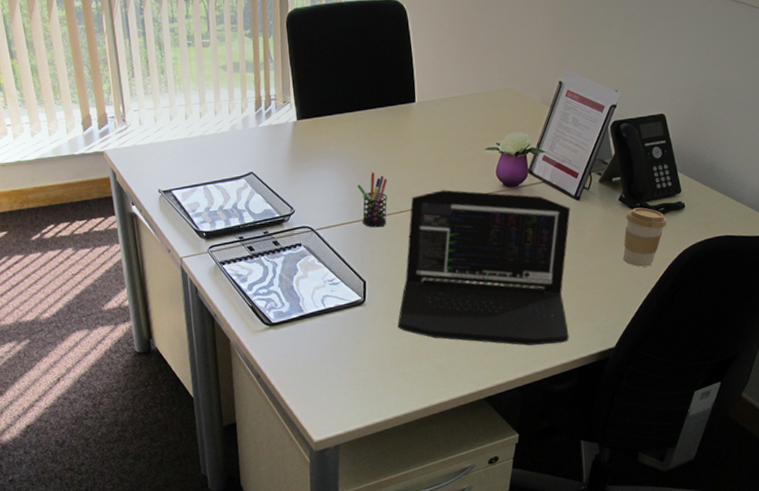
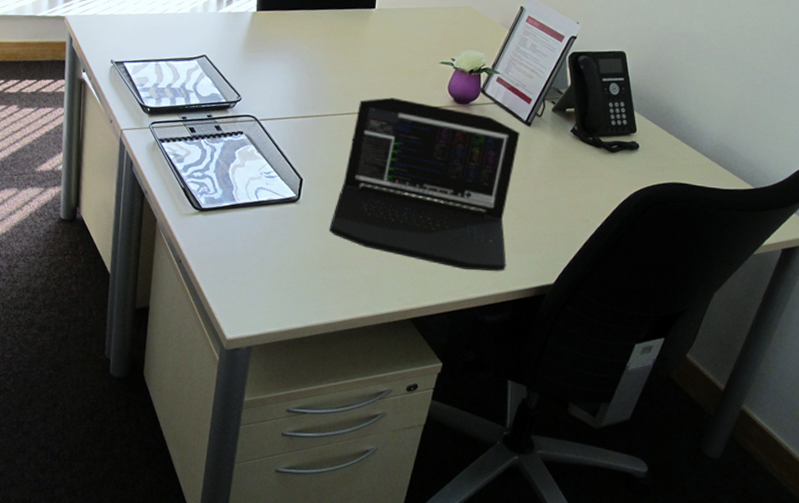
pen holder: present [356,172,388,228] -> none [306,70,338,126]
coffee cup: present [623,207,667,267] -> none [570,142,619,204]

